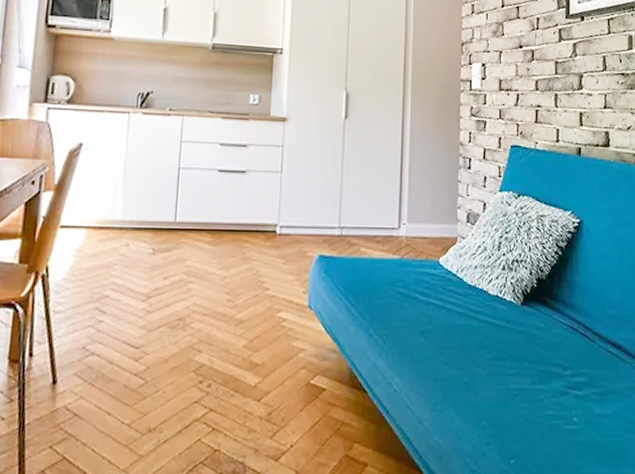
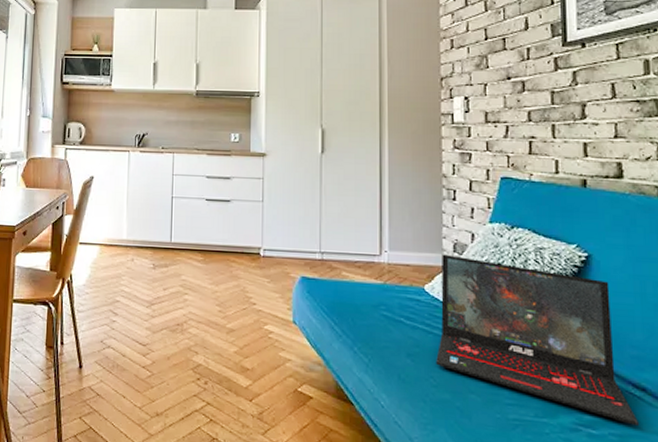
laptop: none [447,225,615,382] -> present [436,254,639,426]

